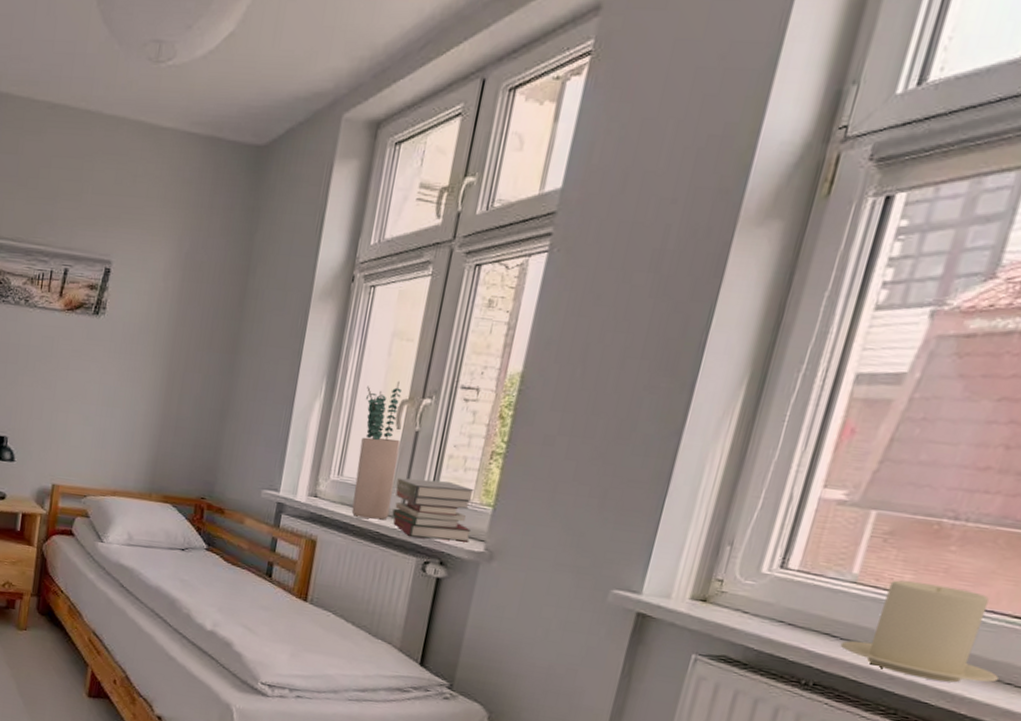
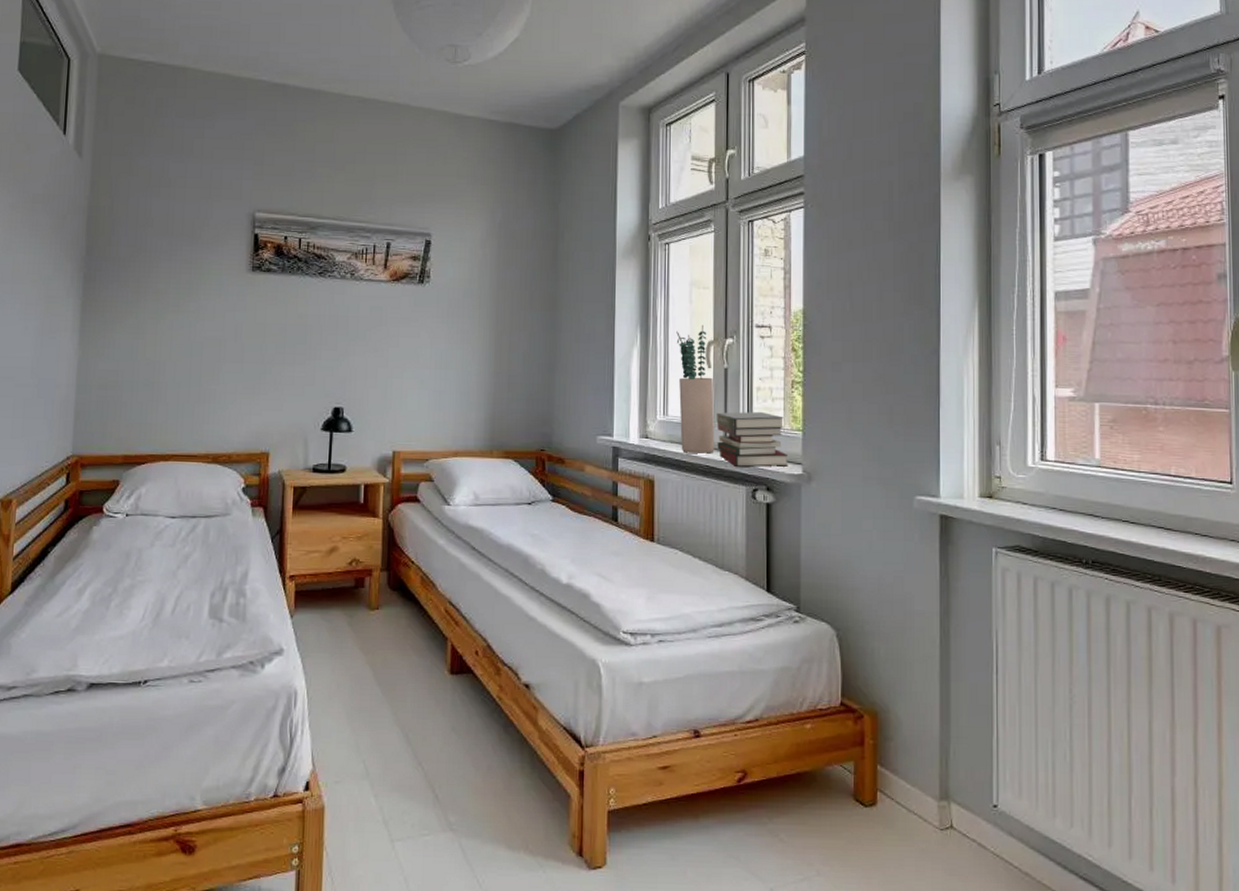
candle: present [840,580,999,683] -> none [1103,460,1224,545]

